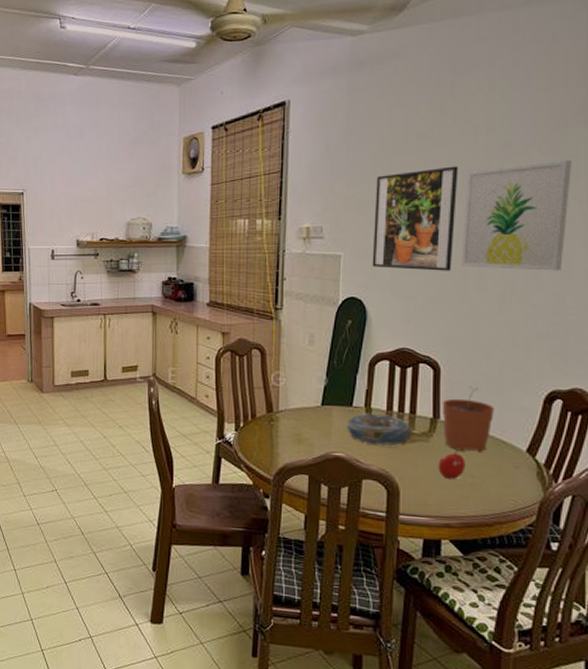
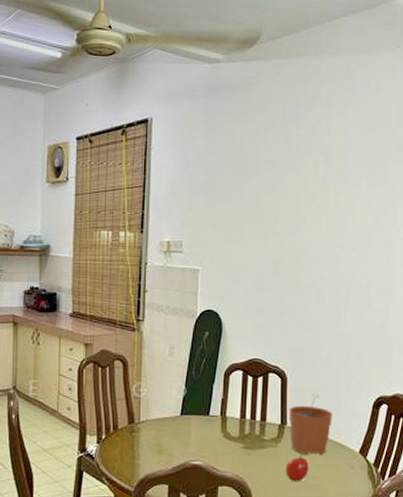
decorative bowl: present [346,413,413,447] -> none [203,421,263,453]
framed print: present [372,166,459,271] -> none [227,190,301,287]
wall art: present [461,160,572,271] -> none [304,191,392,289]

